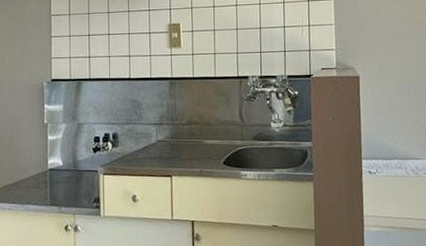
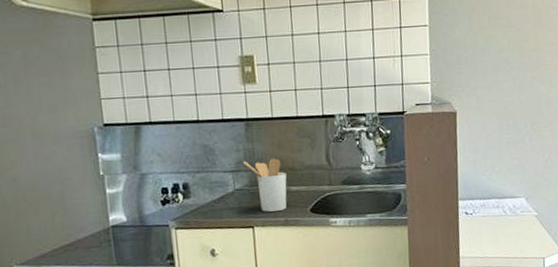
utensil holder: none [166,113,203,163] -> present [243,158,287,212]

